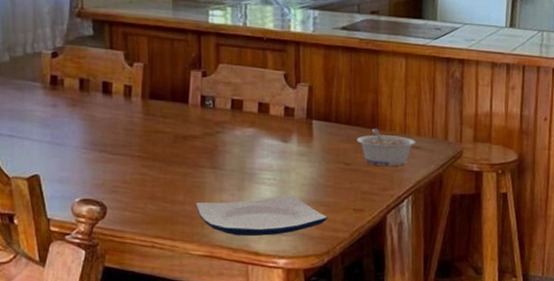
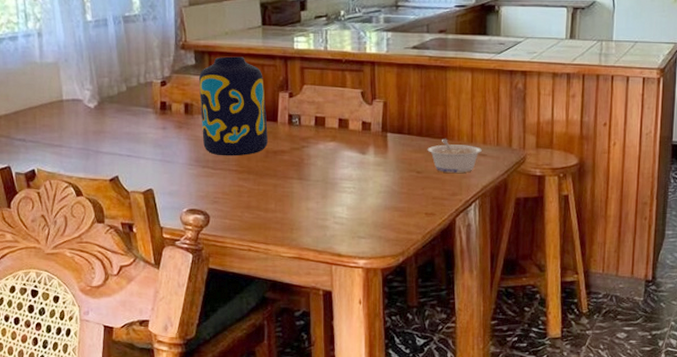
vase: none [96,27,177,141] -> present [198,56,268,156]
plate: present [196,195,328,236] -> none [285,201,402,240]

